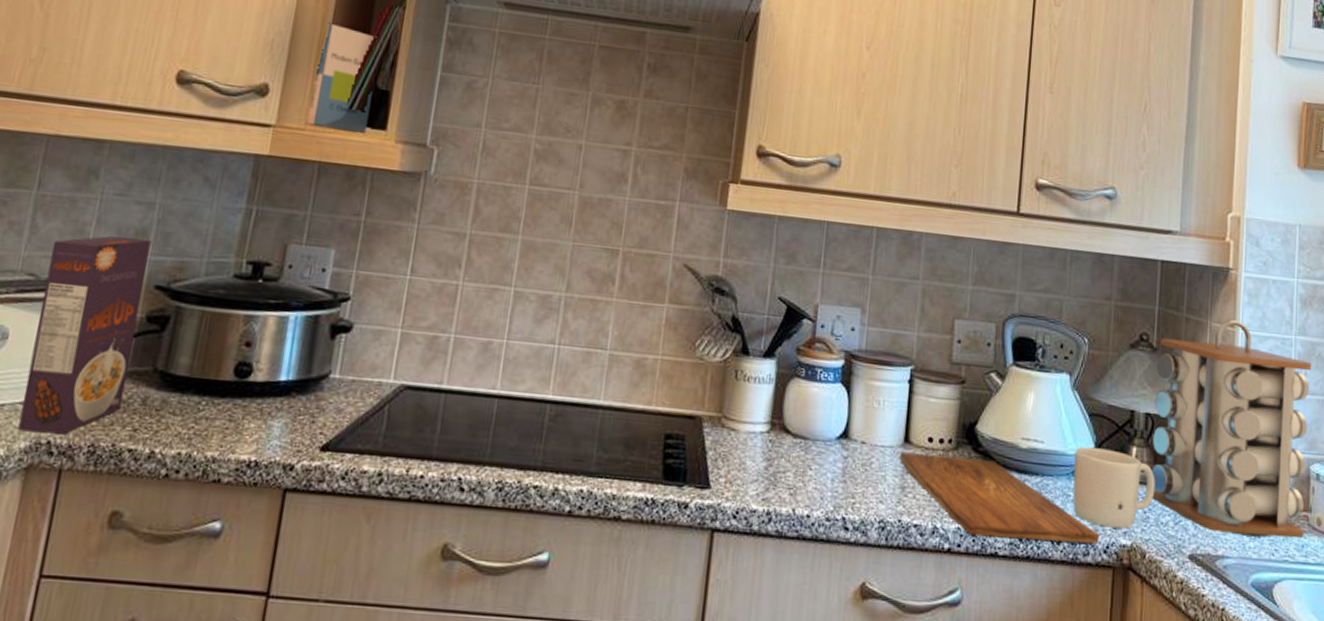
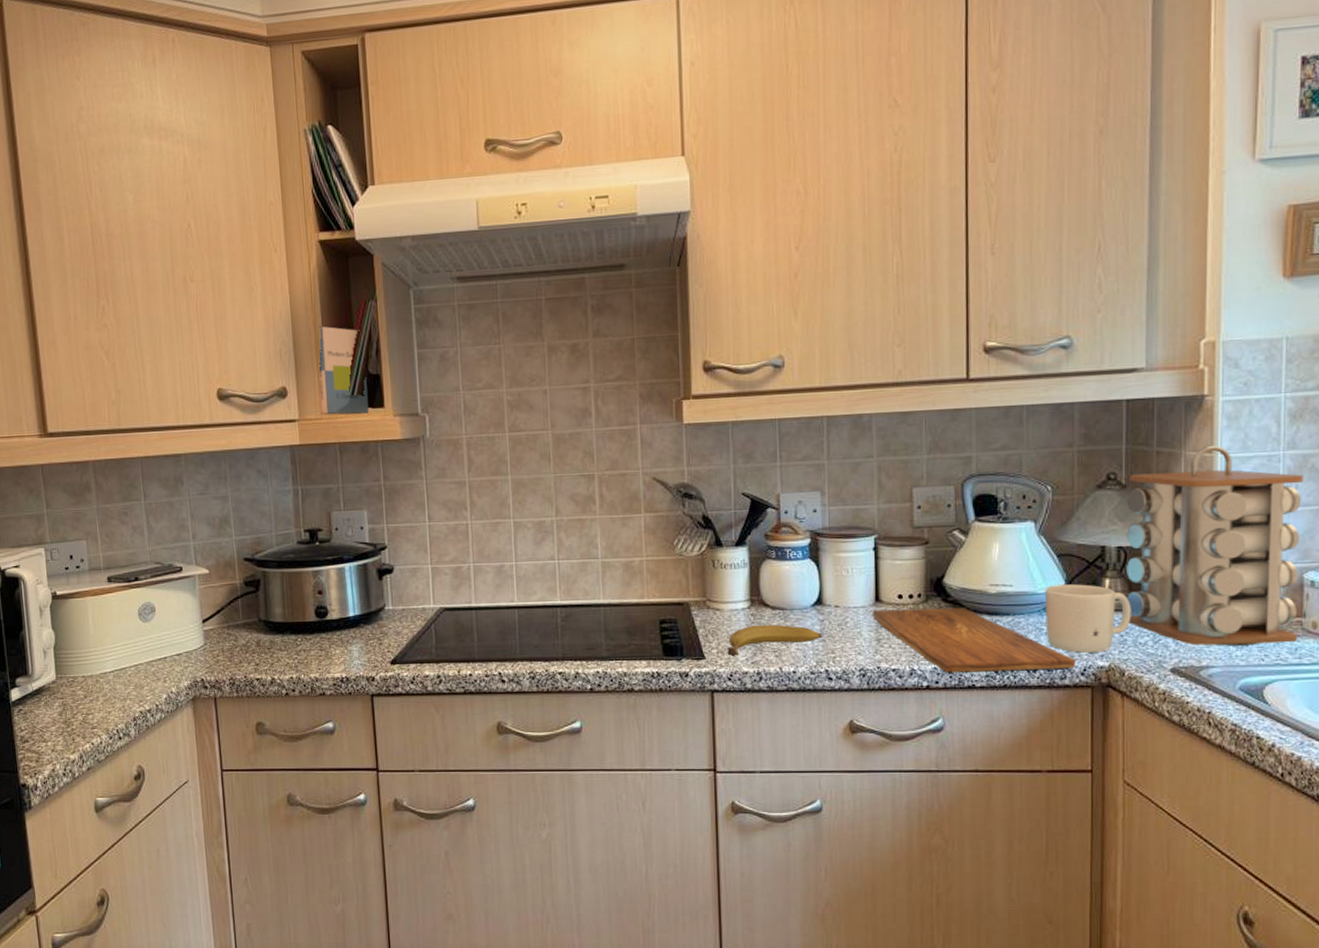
cereal box: present [18,236,151,435] -> none [166,525,244,674]
fruit: none [736,453,844,490] -> present [727,624,822,657]

